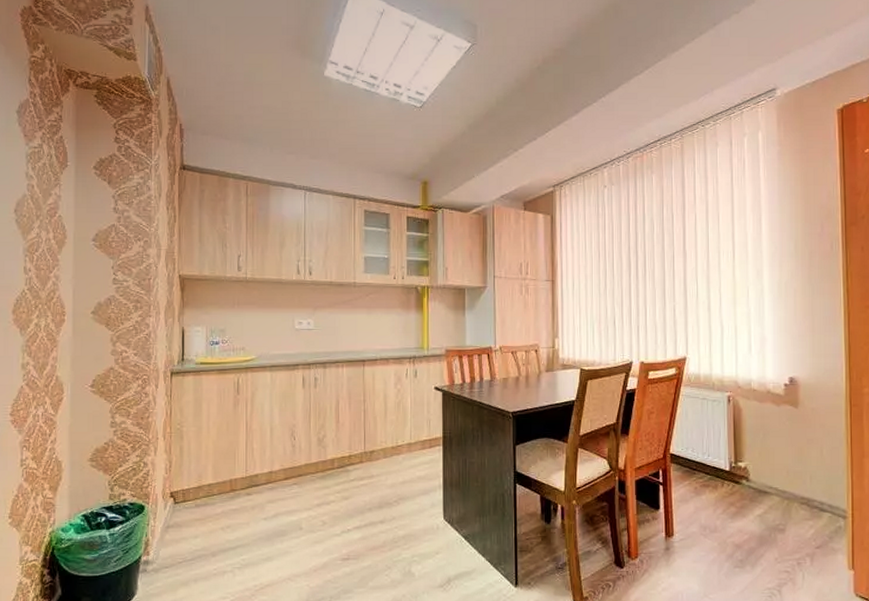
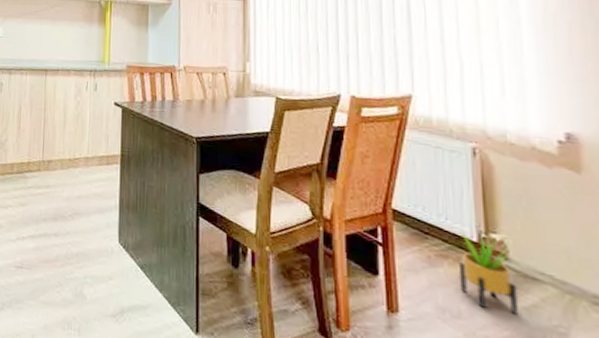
potted plant: none [717,464,755,522] -> present [459,231,519,315]

